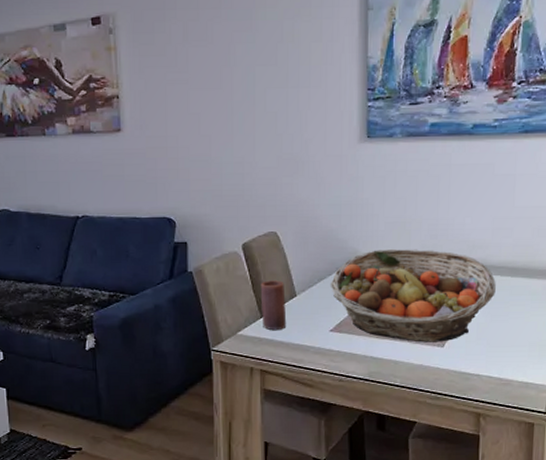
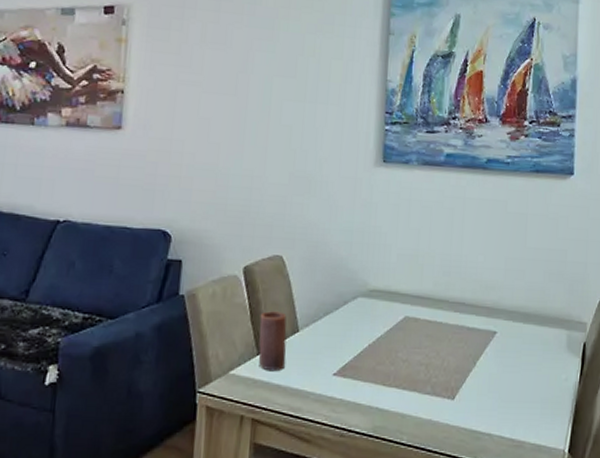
fruit basket: present [331,249,496,342] -> none [337,284,508,394]

